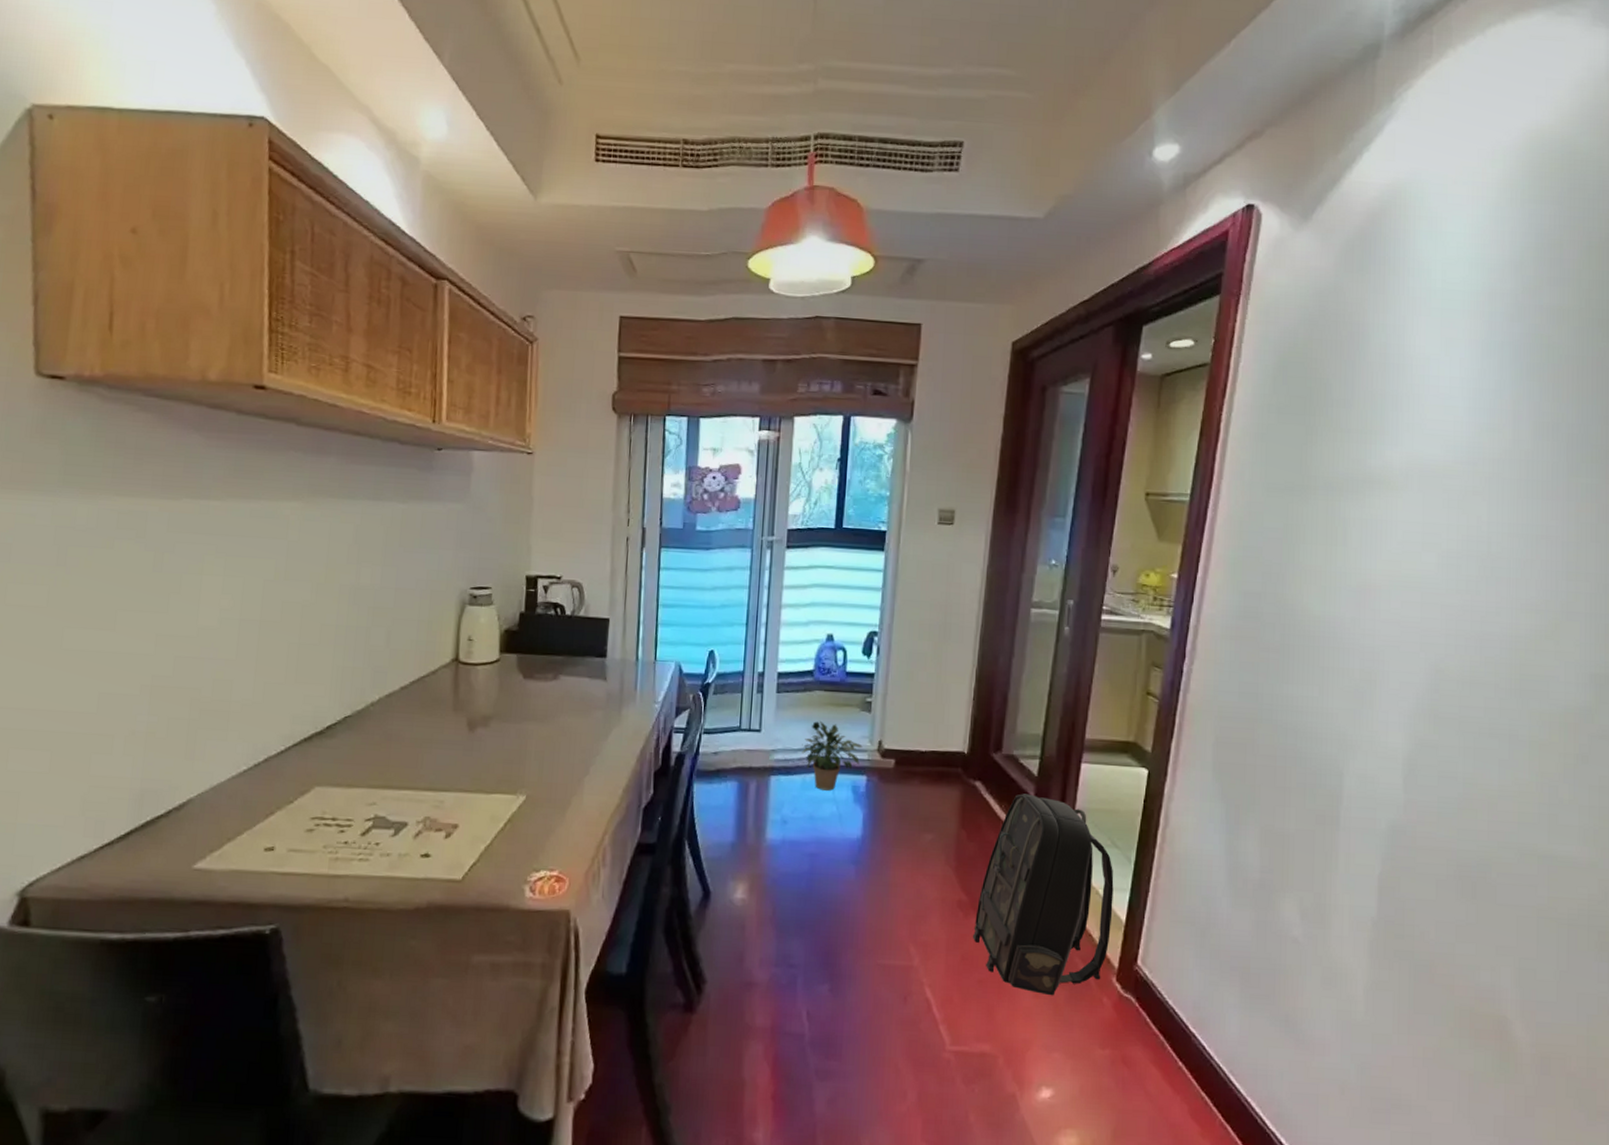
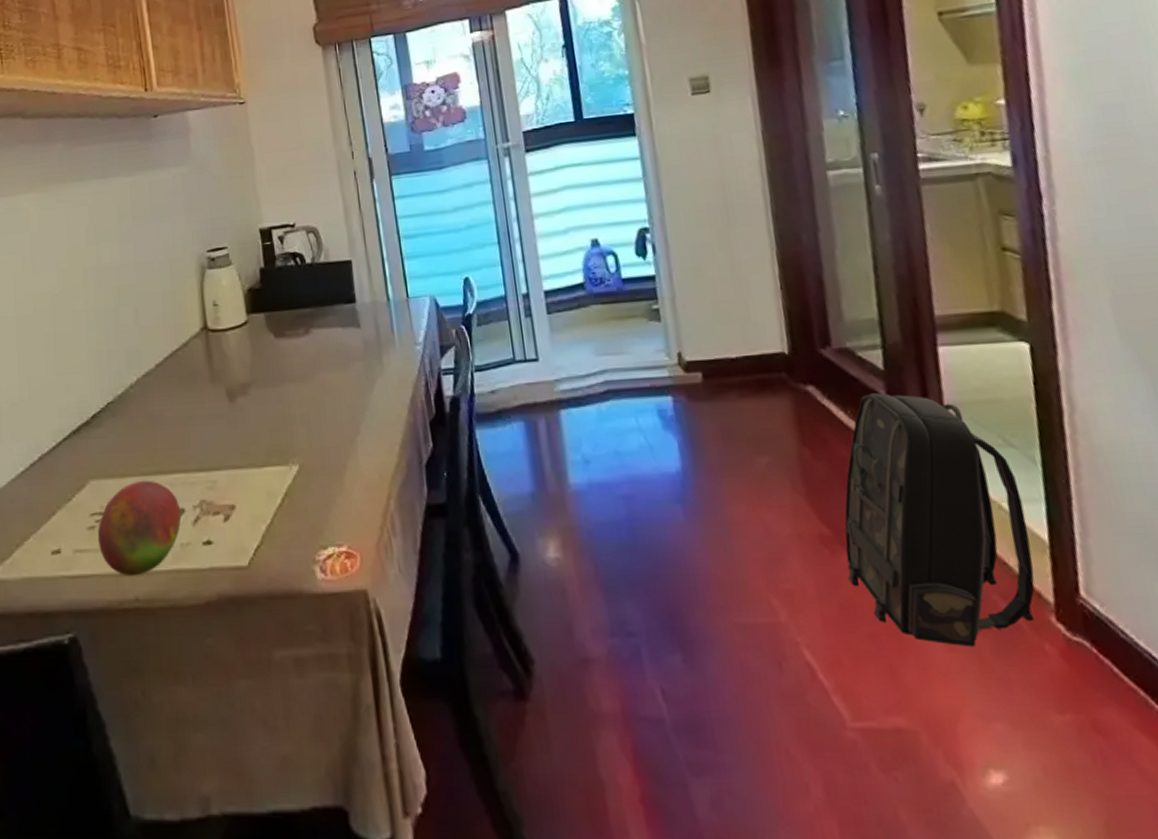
fruit: none [314,792,404,879] -> present [97,480,182,577]
potted plant: present [801,720,863,791] -> none [589,338,660,420]

